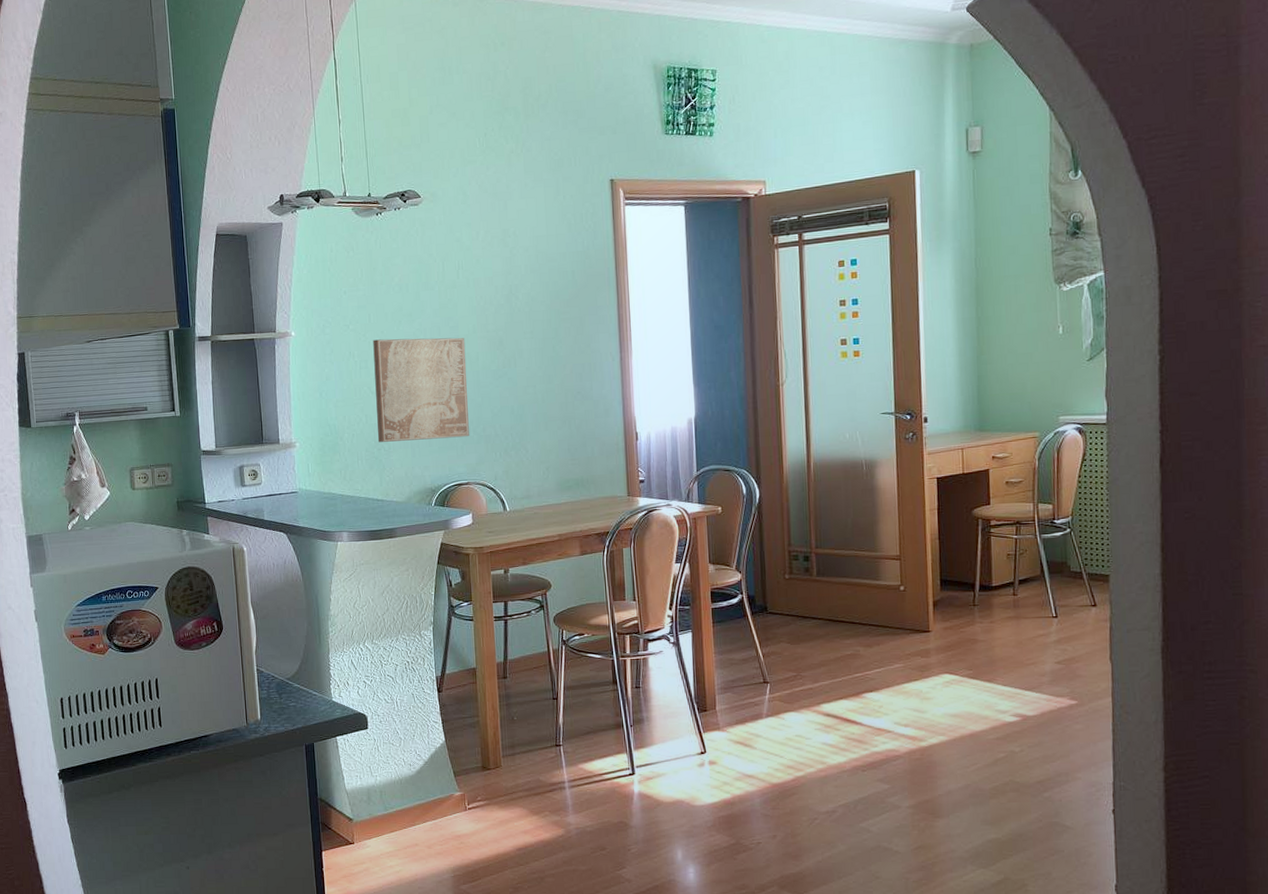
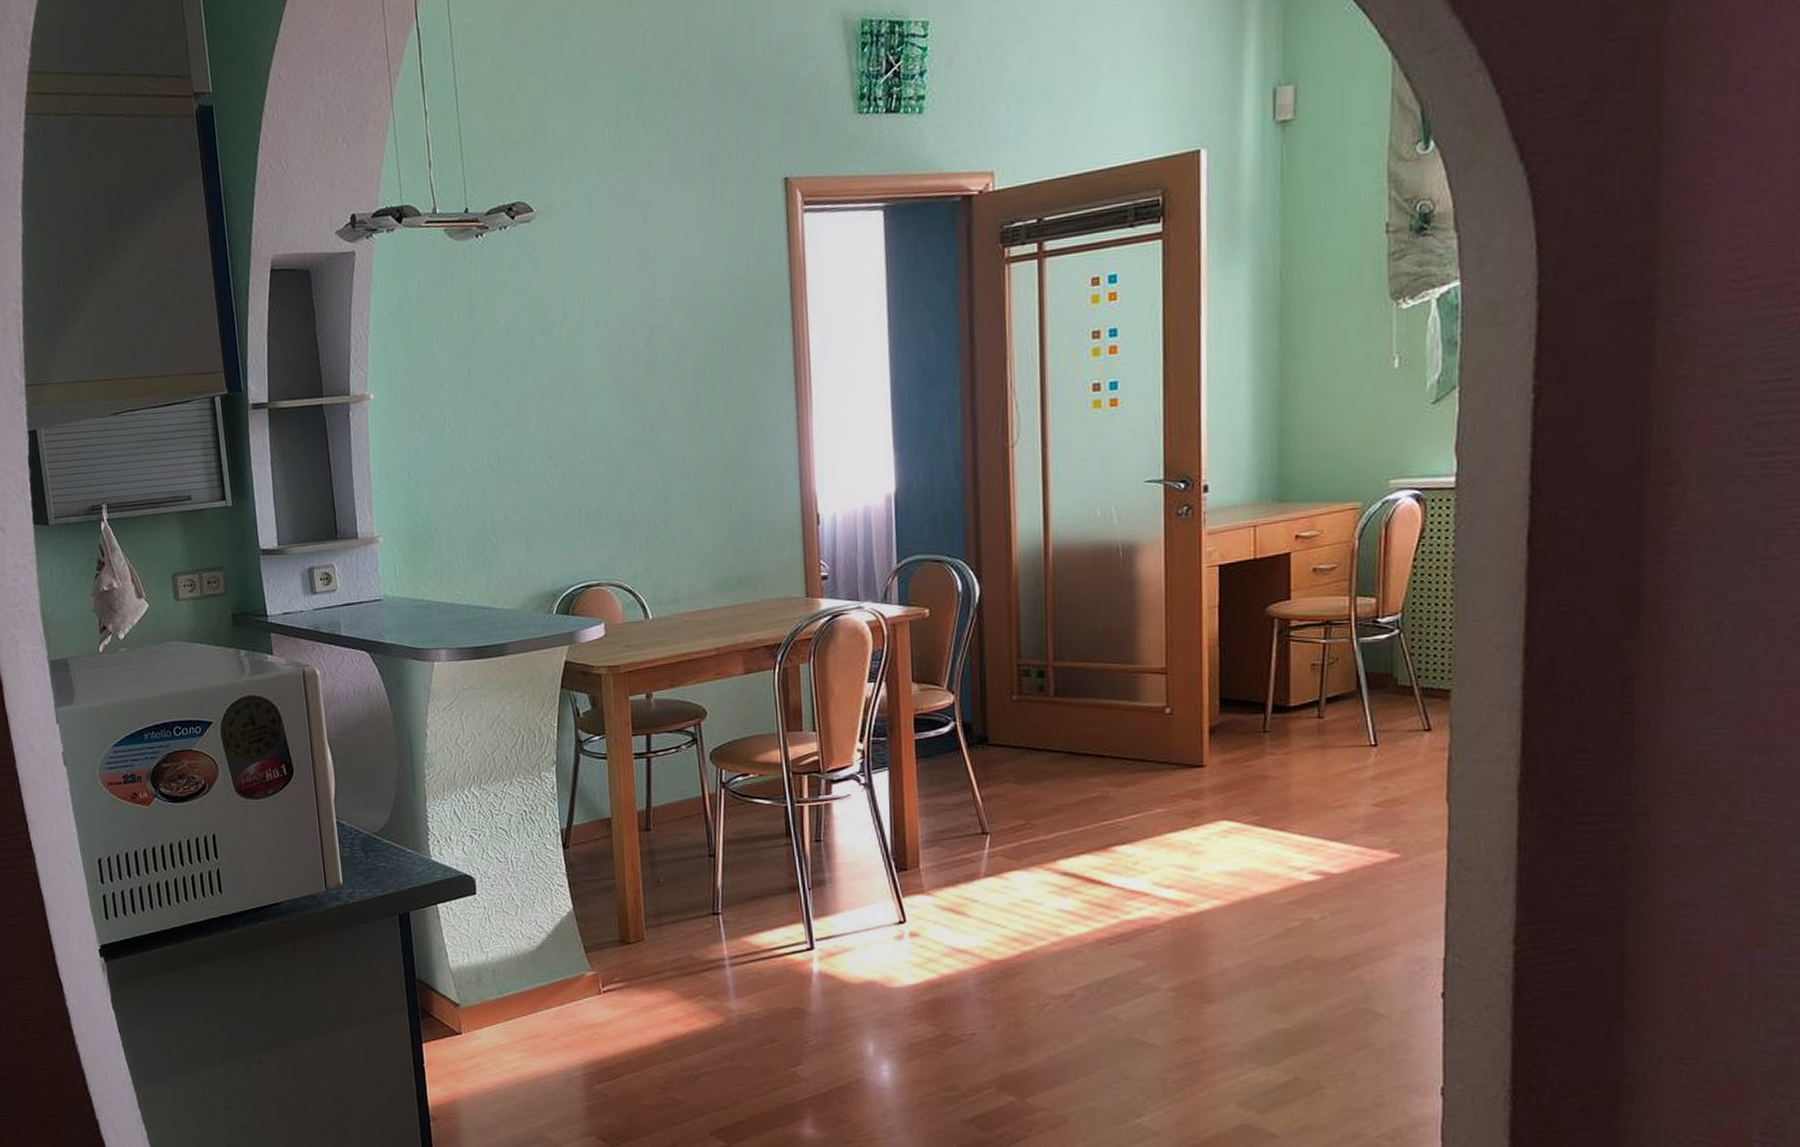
wall art: present [373,337,469,442] -> none [474,395,600,534]

